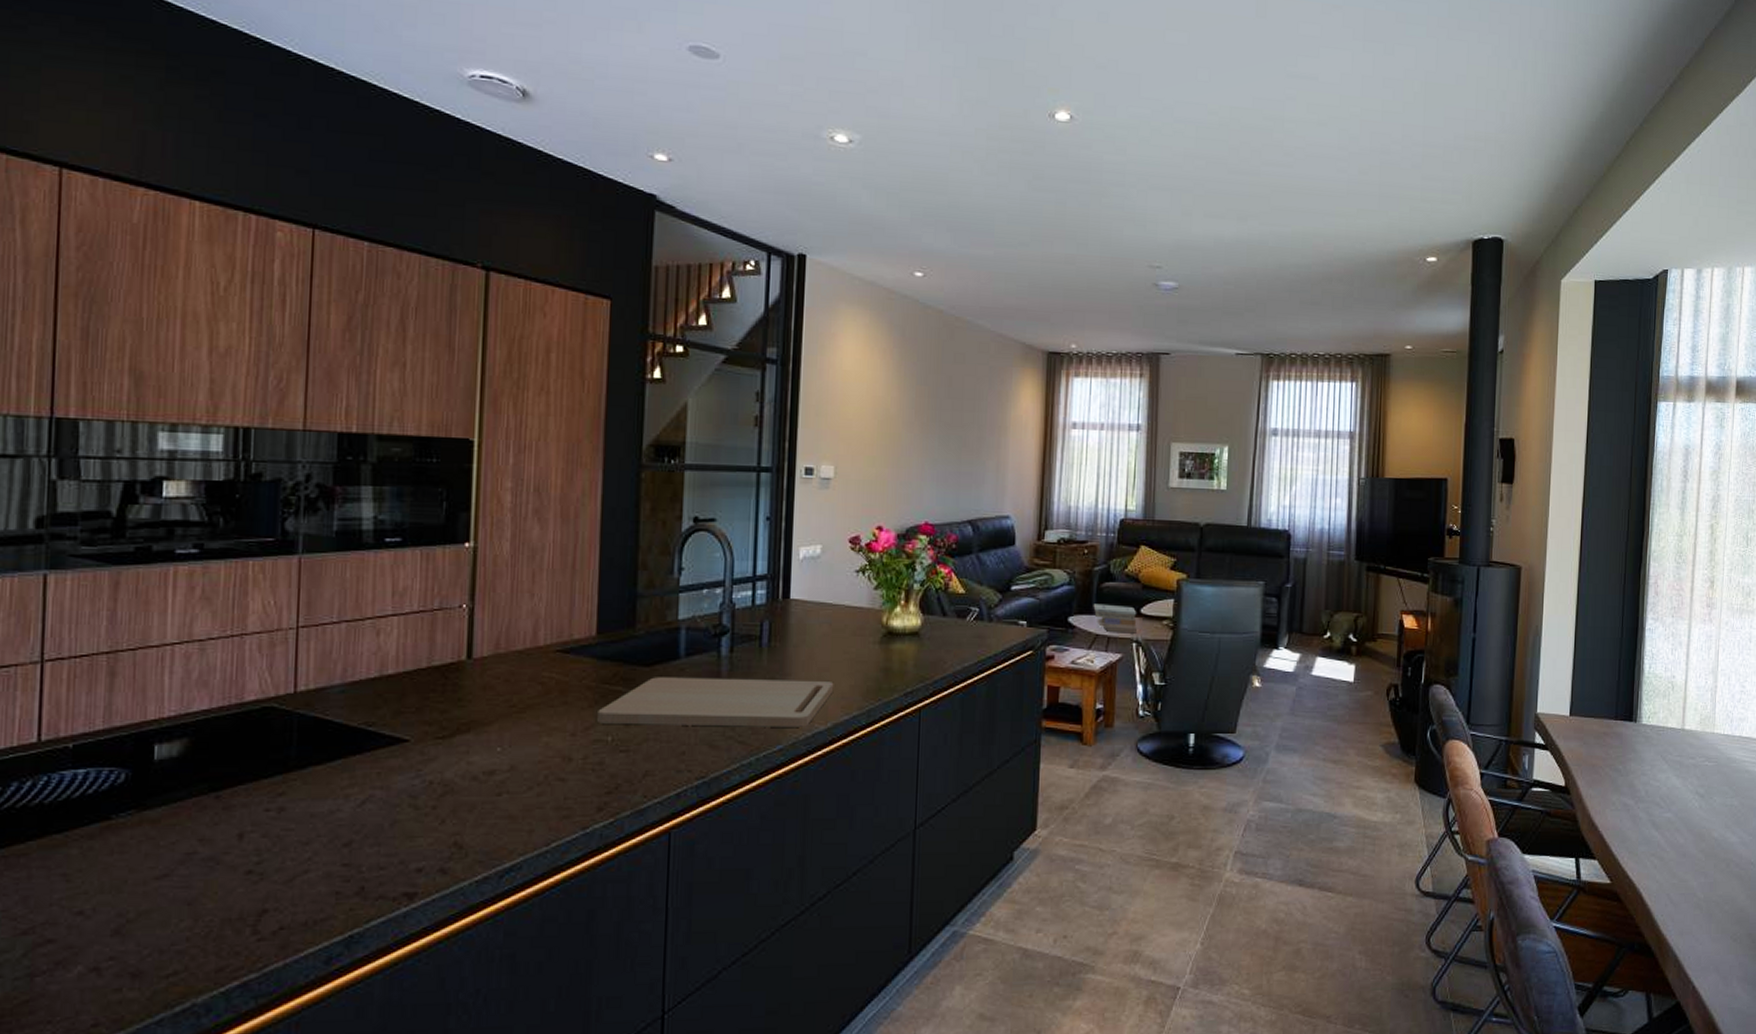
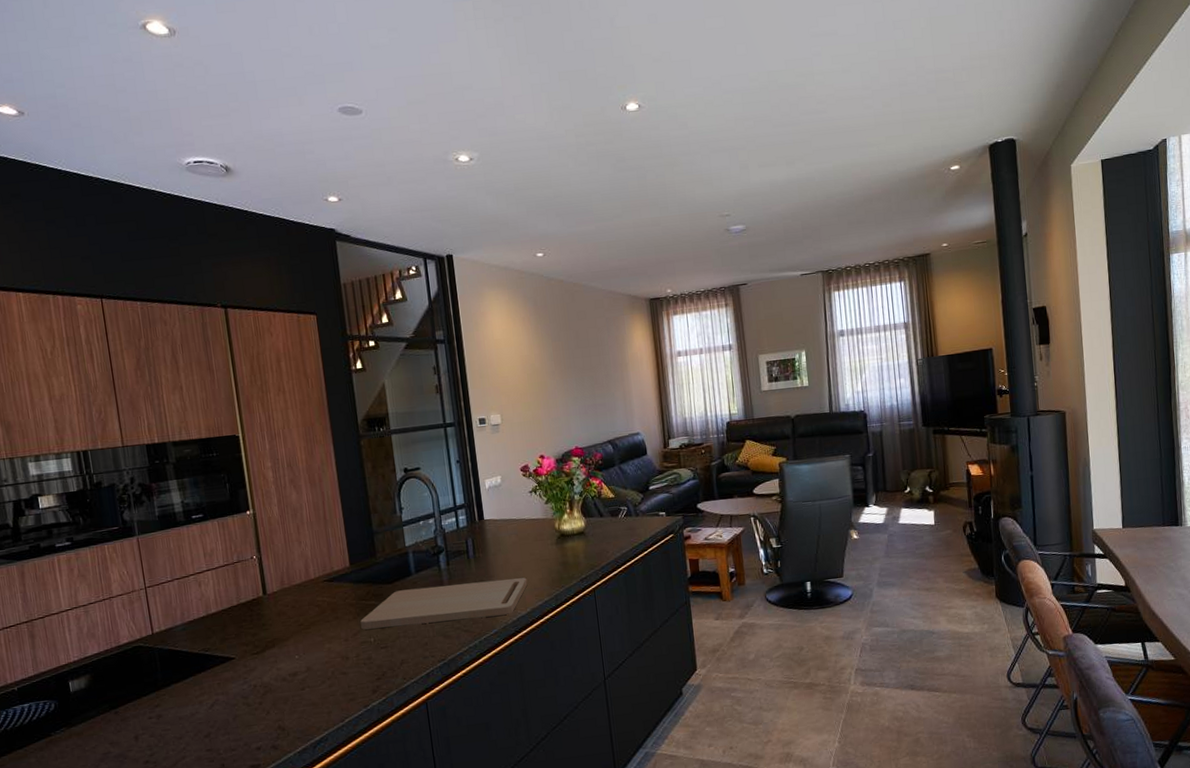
books: present [1093,604,1137,634] -> none [715,489,753,512]

